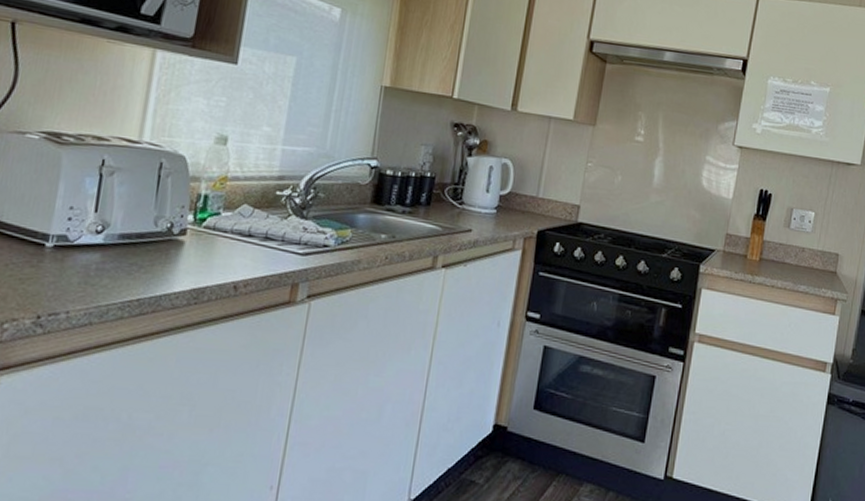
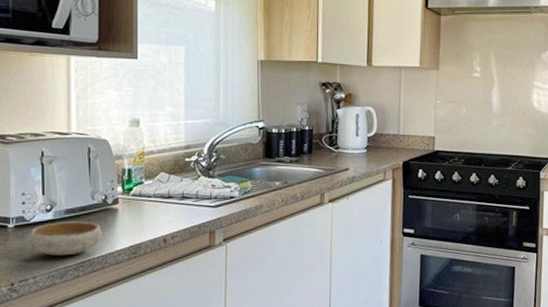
bowl: none [67,247,161,291] -> present [29,221,103,256]

